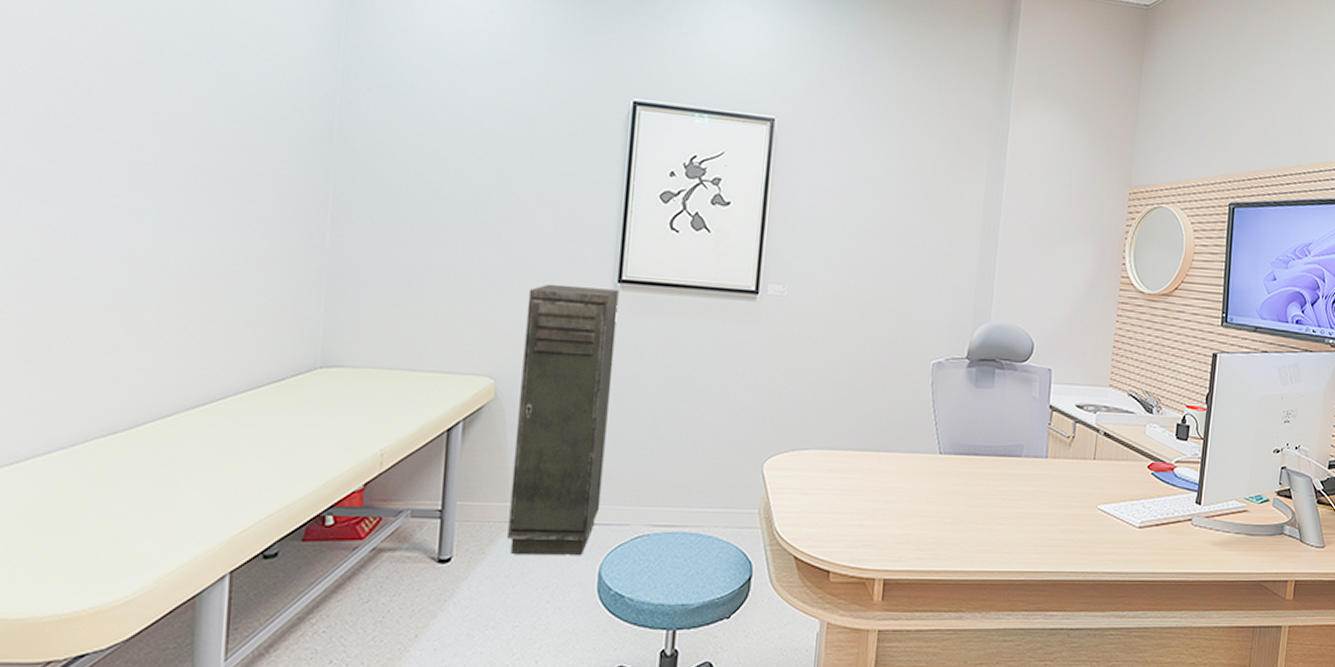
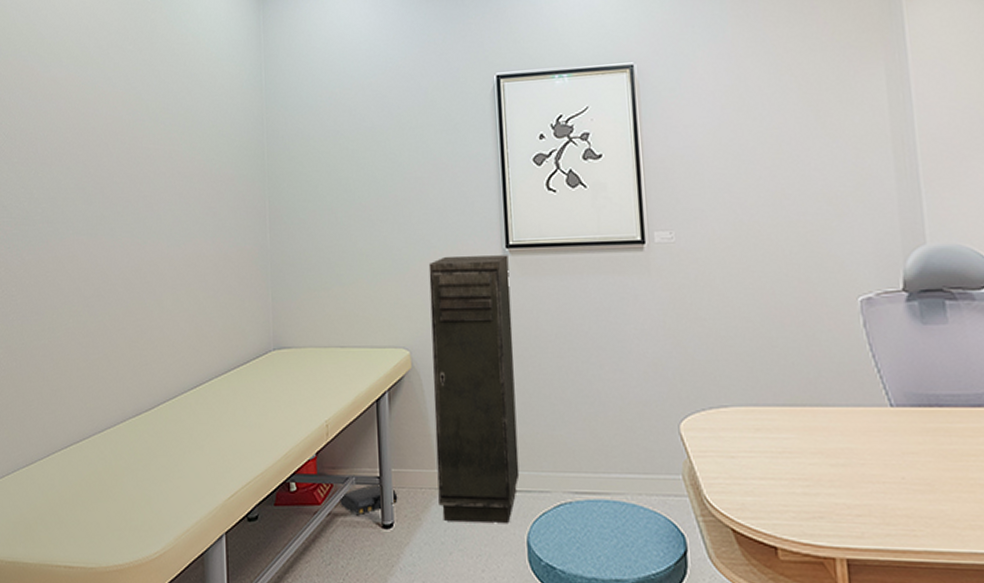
bag: none [388,516,461,549] -> present [340,483,398,514]

